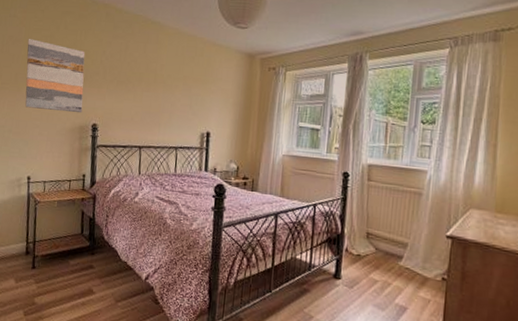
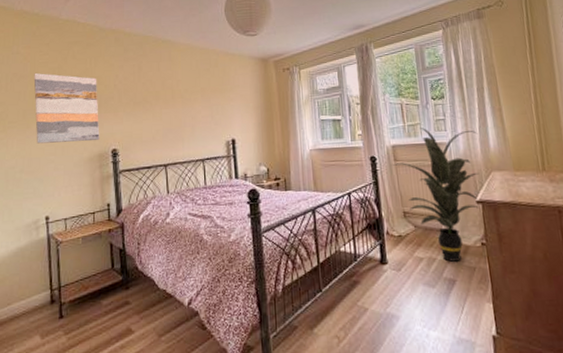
indoor plant: none [364,151,464,291] -> present [392,128,480,262]

